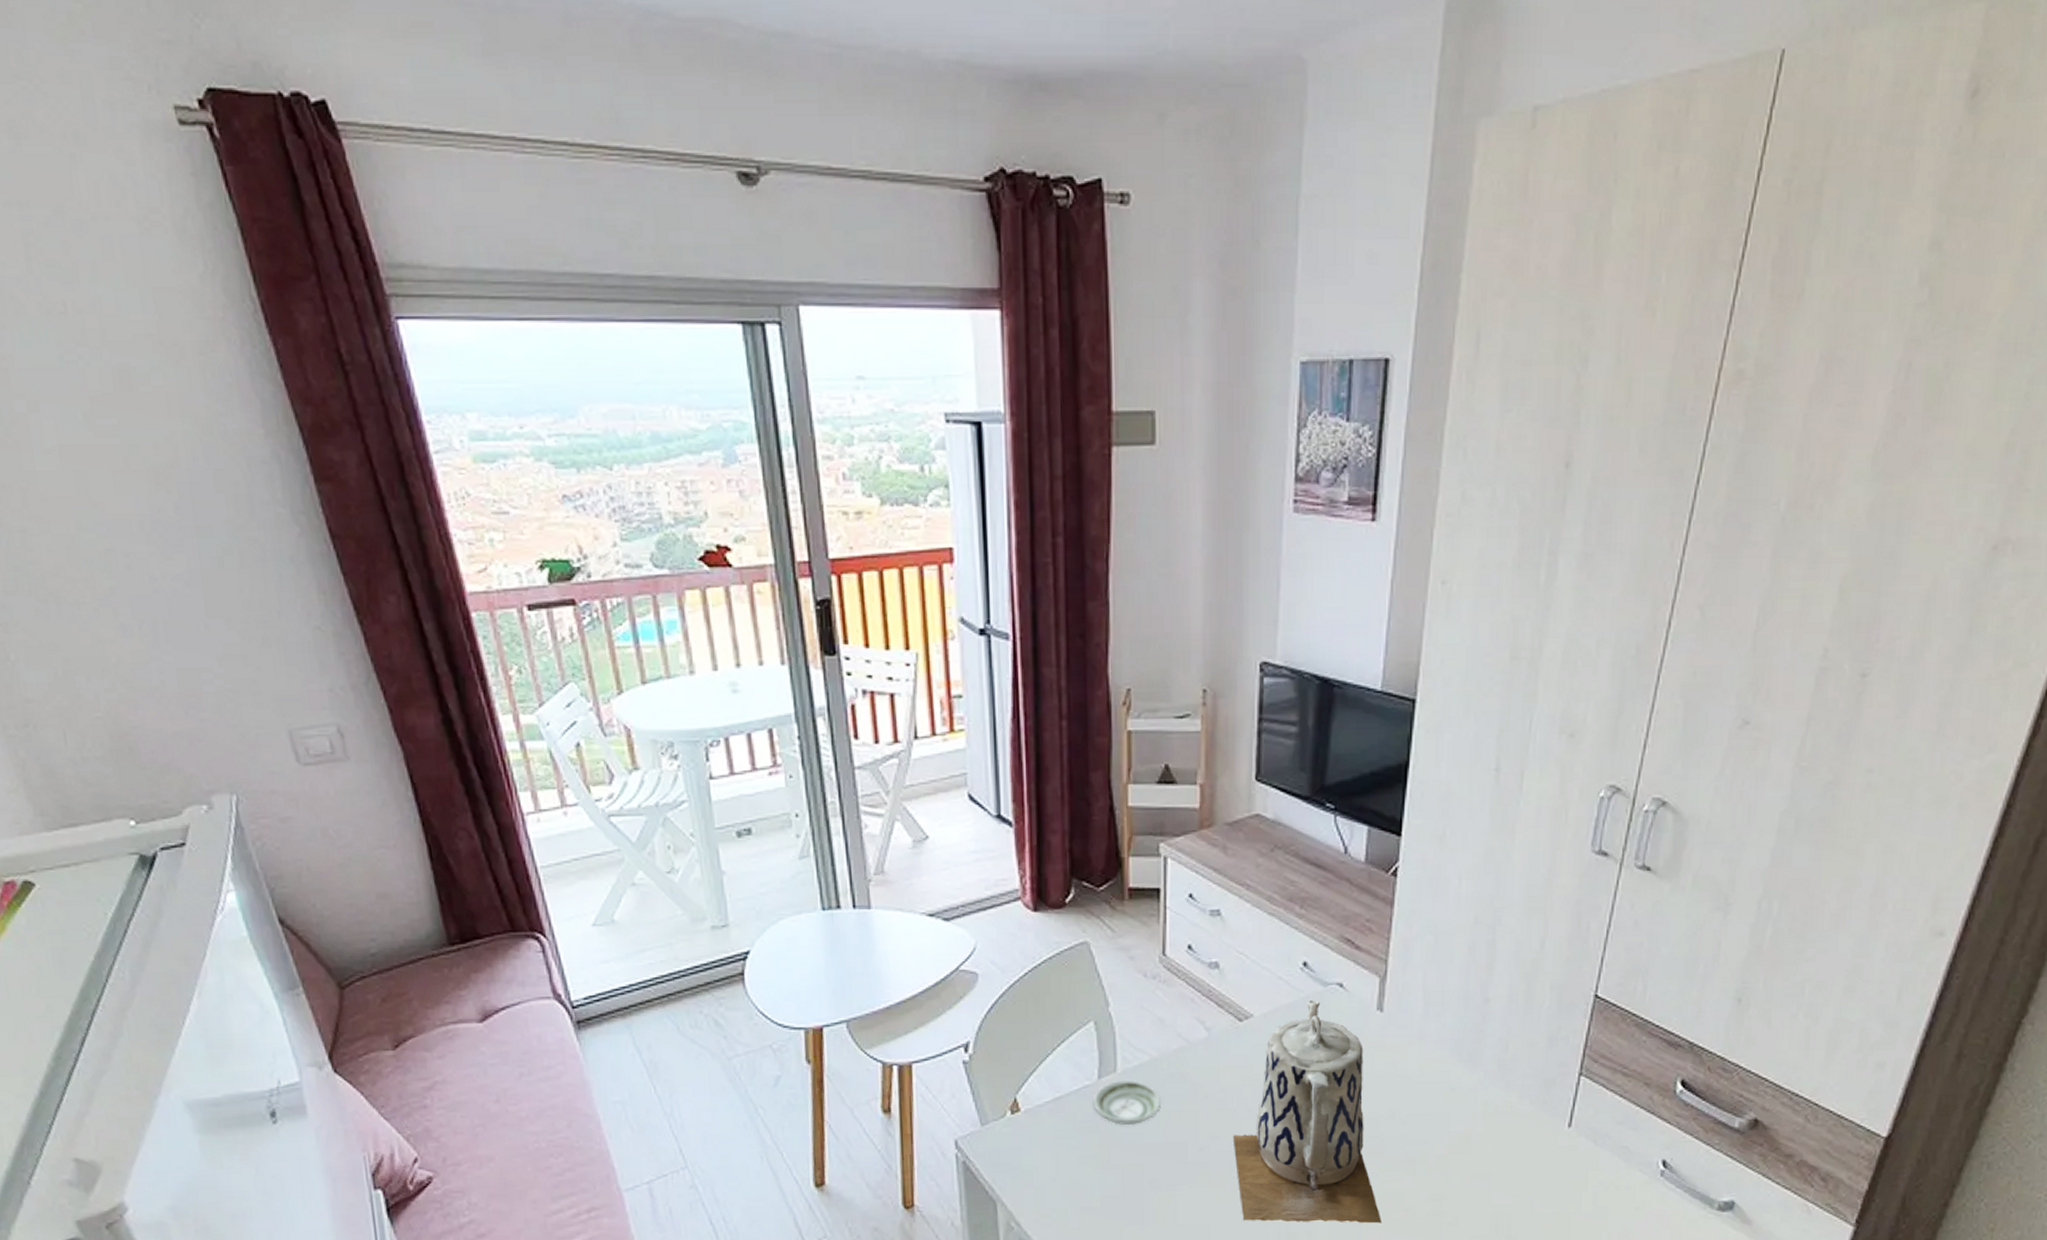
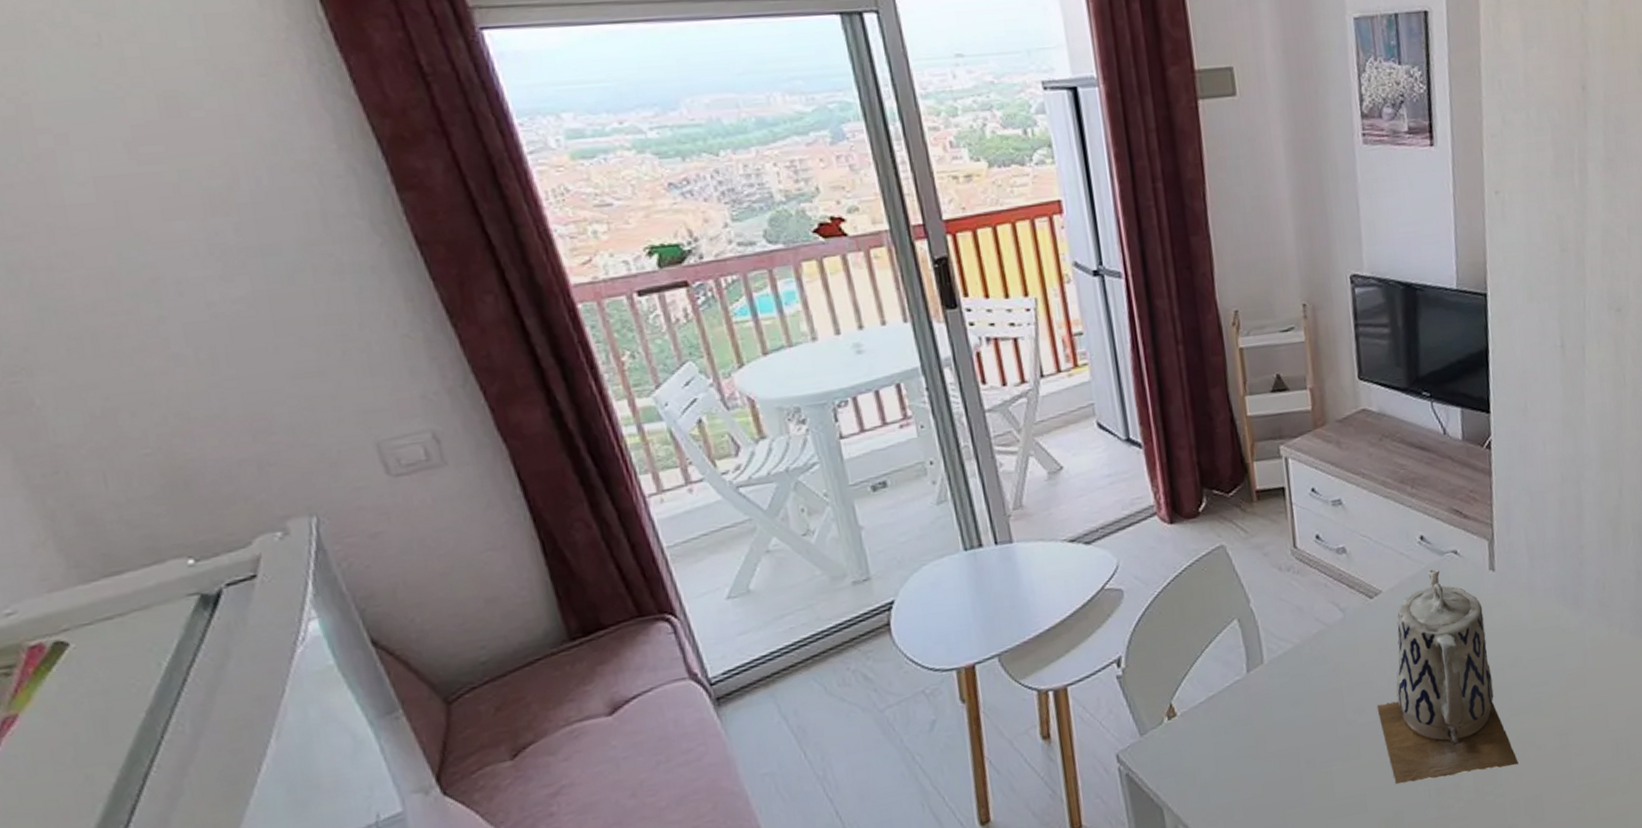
saucer: present [1092,1079,1161,1126] -> none [1244,668,1308,713]

